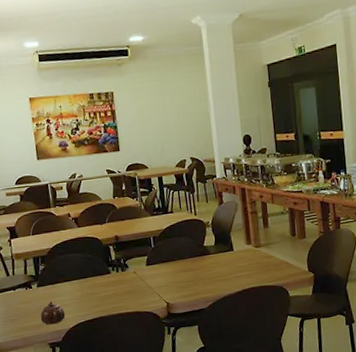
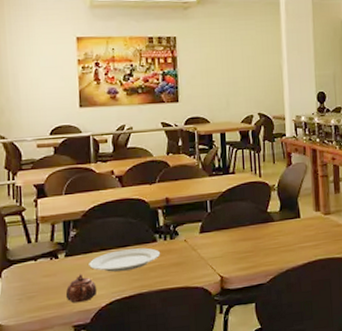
plate: none [56,279,115,299] -> present [89,248,161,272]

